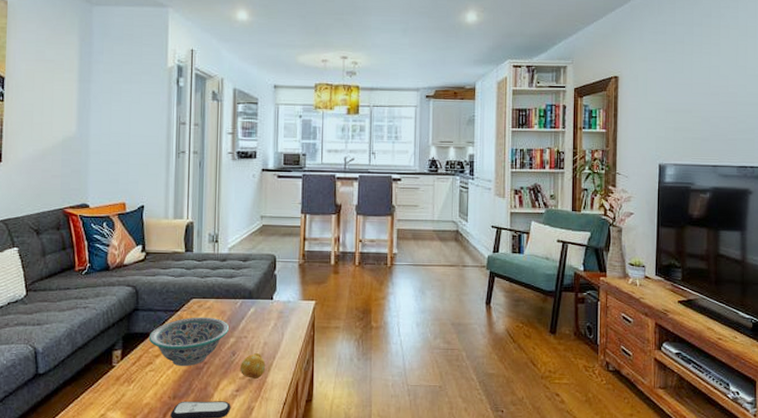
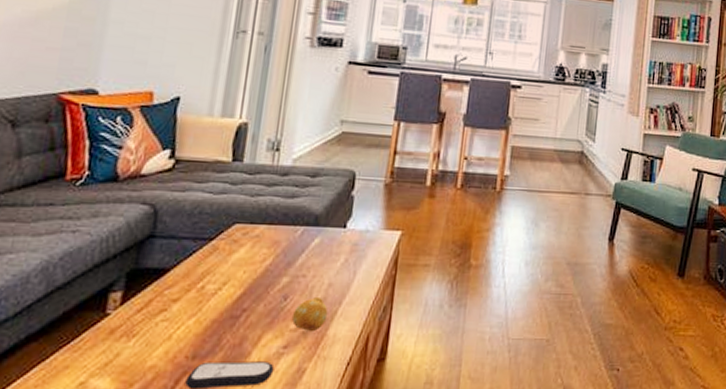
decorative bowl: present [148,317,230,367] -> none [165,248,284,315]

